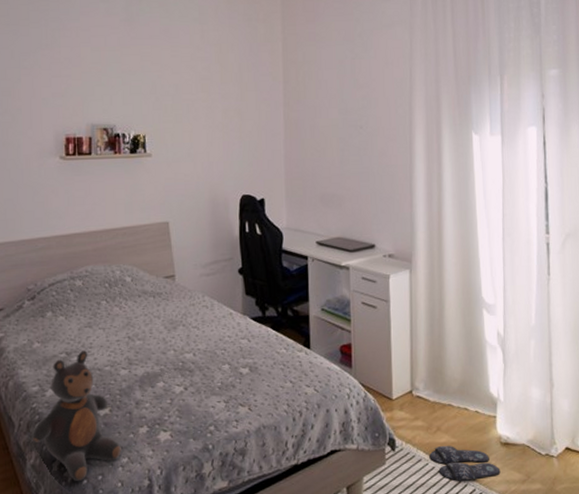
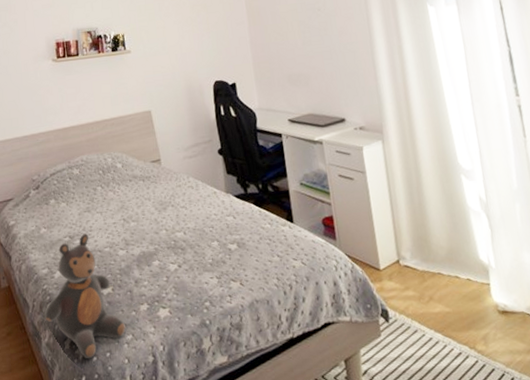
slippers: present [429,445,501,481] -> none [425,315,503,353]

